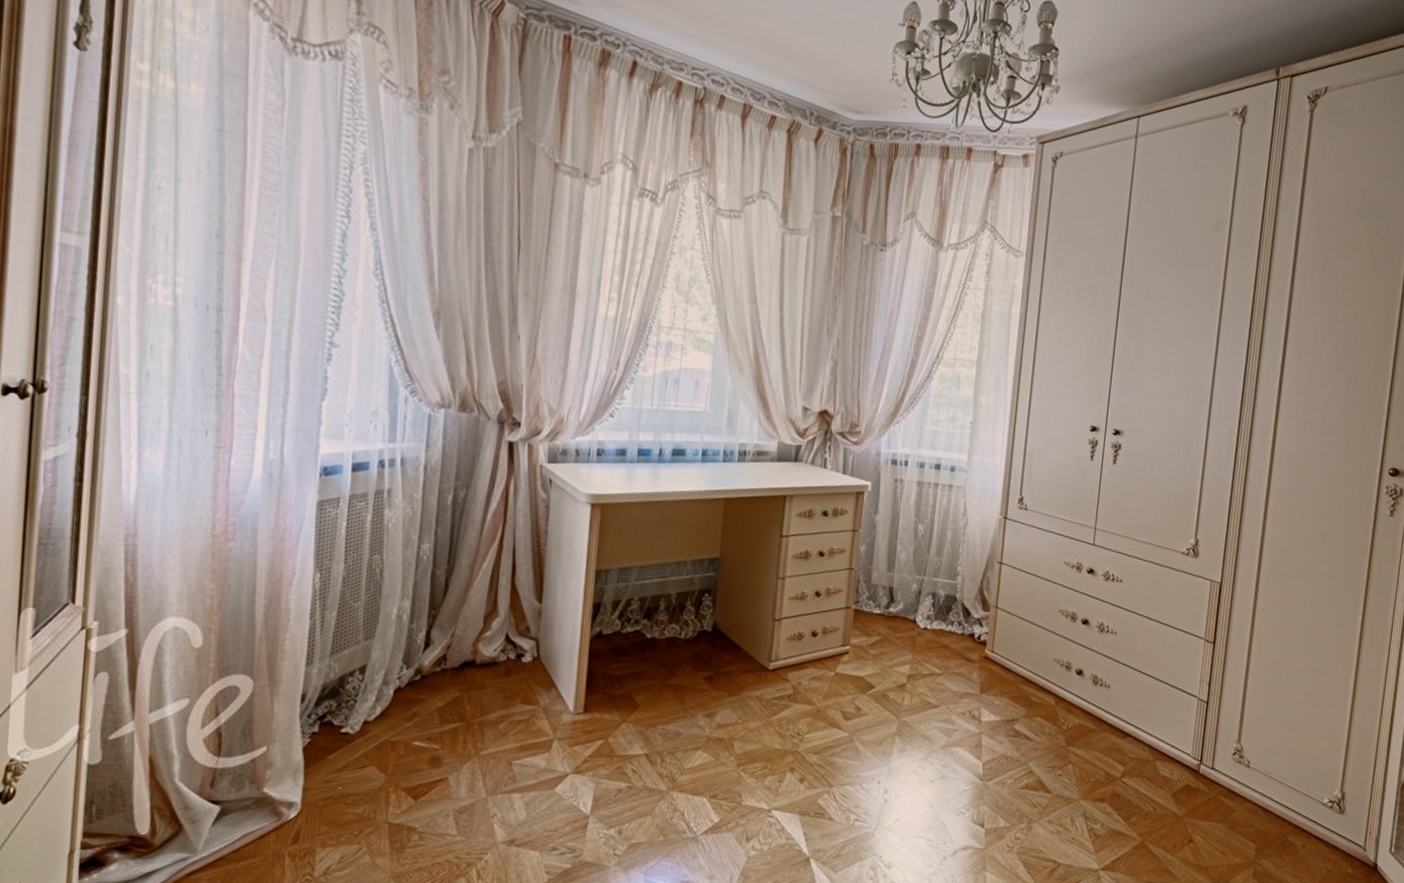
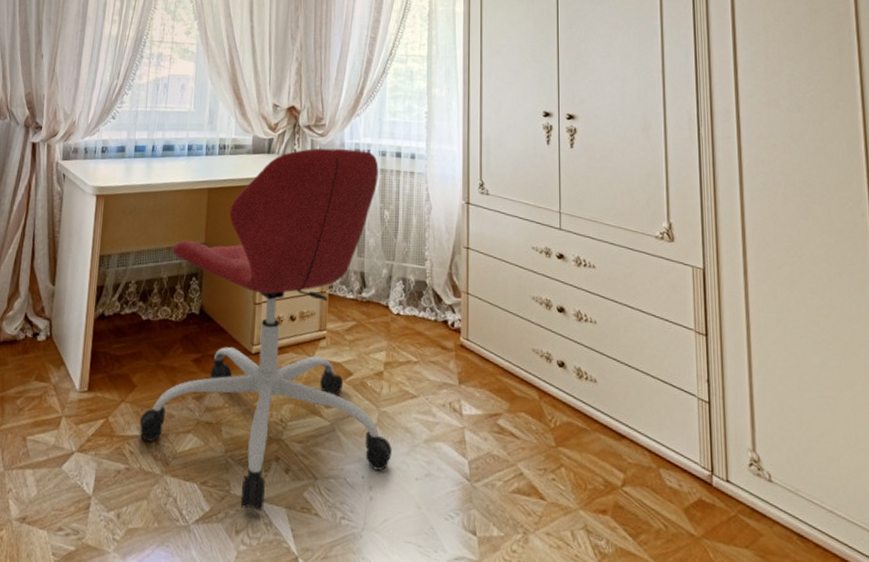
office chair: none [643,457,916,818] -> present [139,148,392,510]

